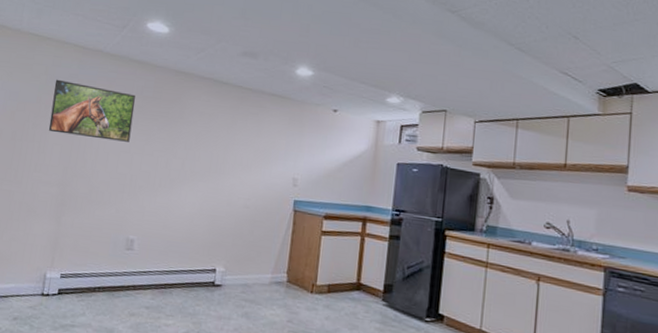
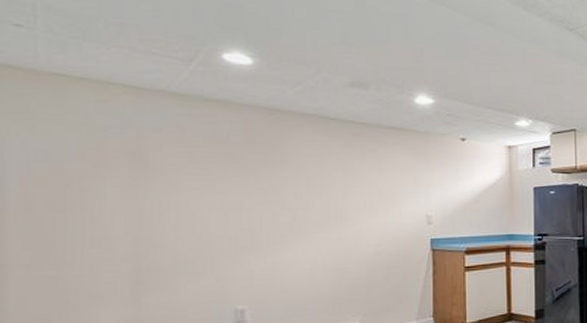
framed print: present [48,79,136,142] -> none [102,130,221,198]

